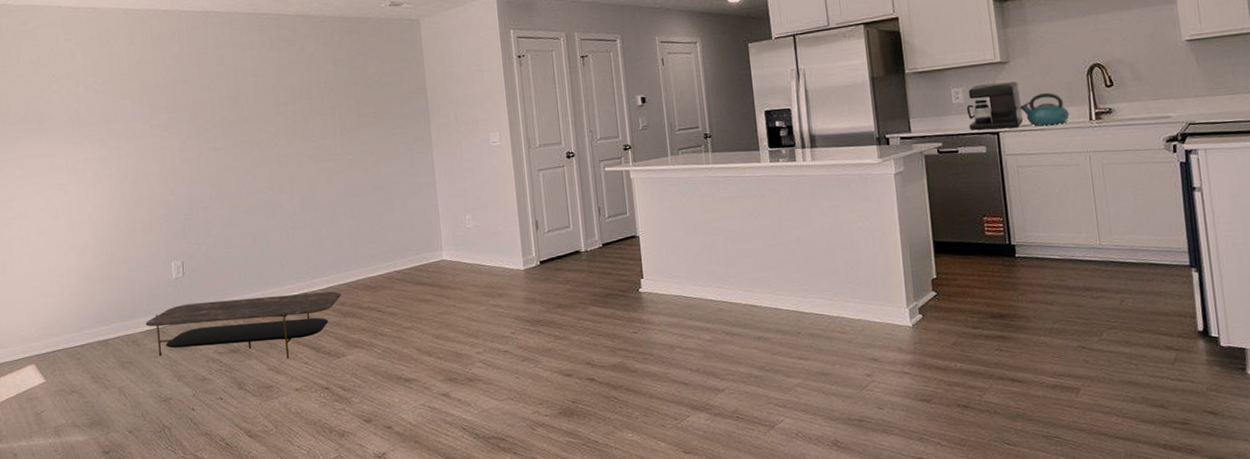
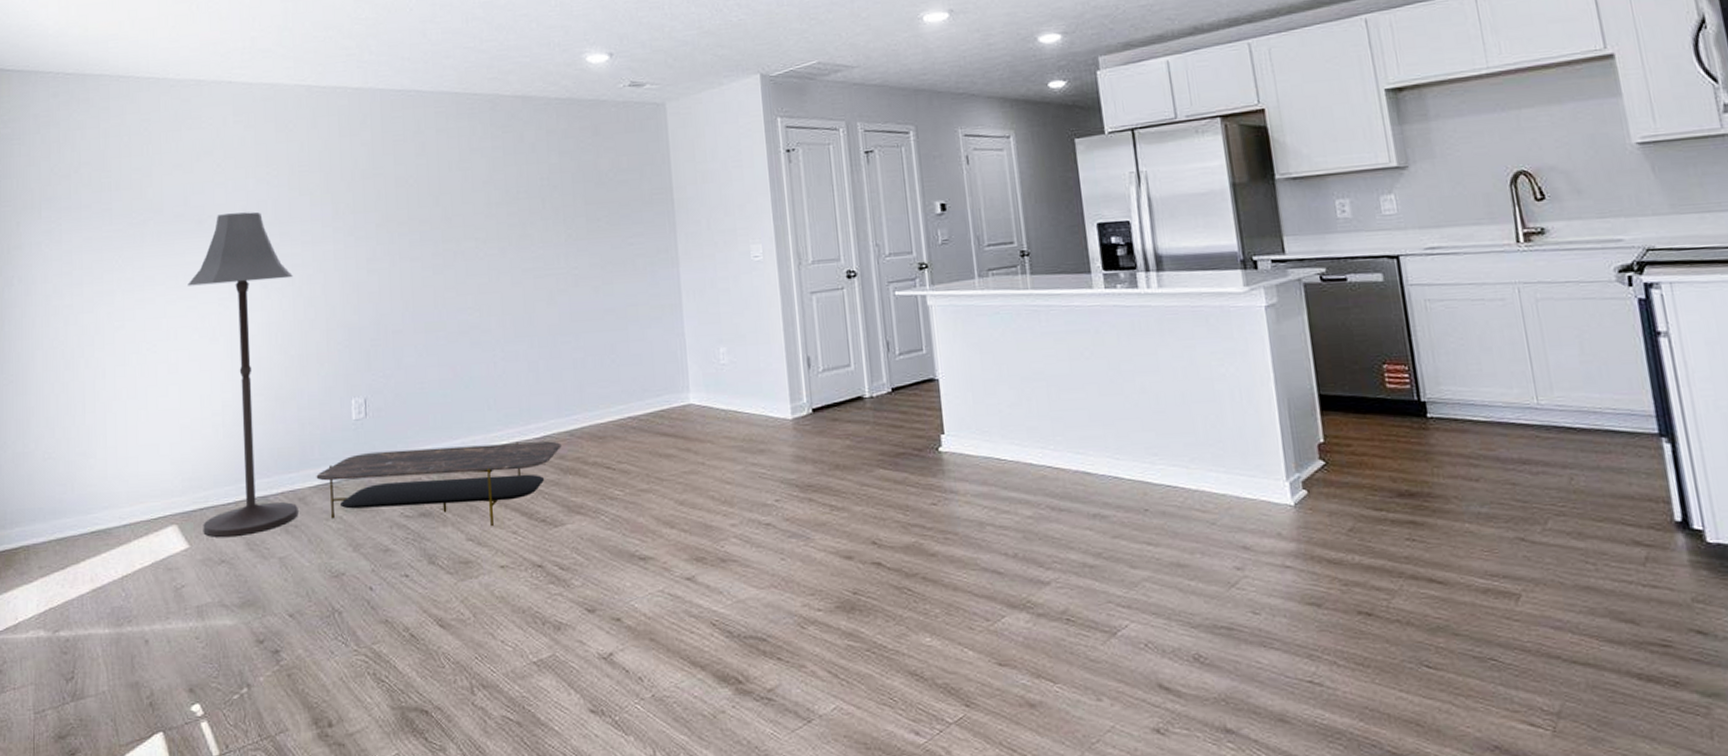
floor lamp: none [33,113,133,373] -> present [187,212,299,538]
coffee maker: present [966,81,1024,130] -> none [1355,192,1431,253]
kettle: present [1019,92,1070,126] -> none [1424,206,1490,249]

